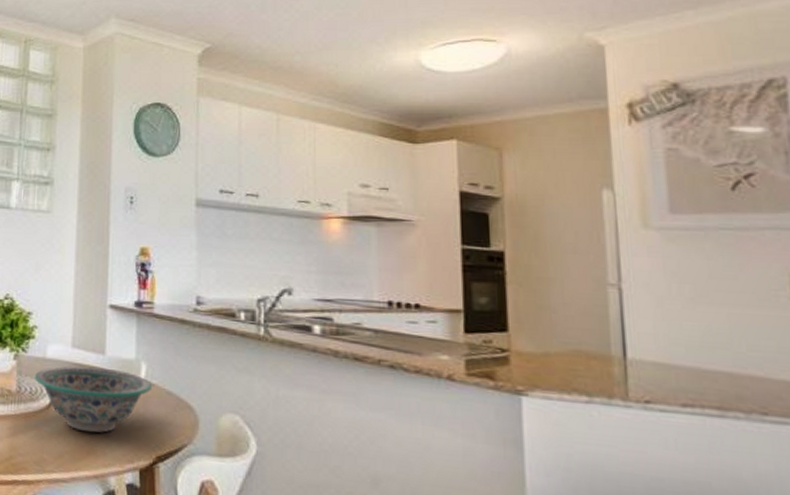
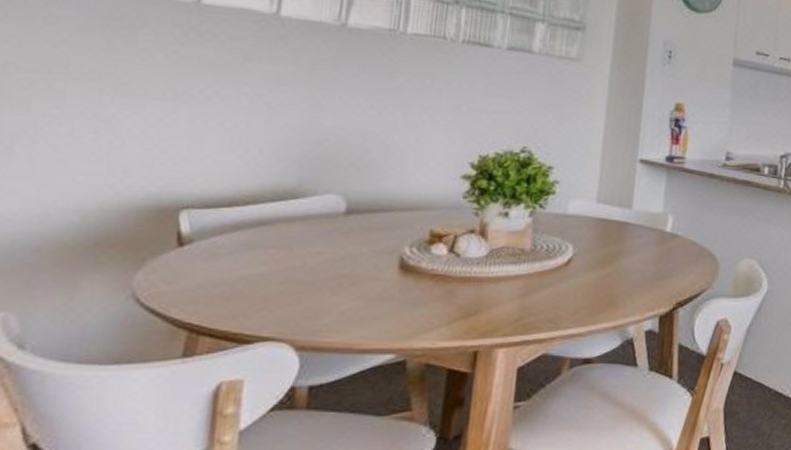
decorative bowl: present [34,365,152,433] -> none [552,220,677,286]

